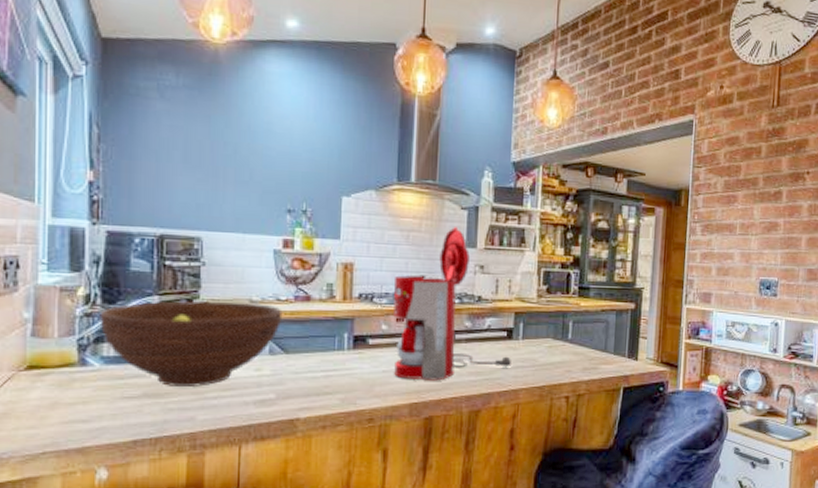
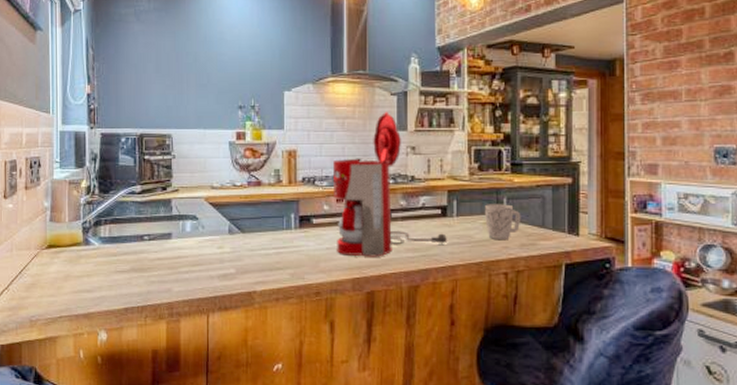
fruit bowl: present [99,300,283,388] -> none [97,188,239,264]
mug: none [550,327,586,363] -> present [485,204,521,239]

